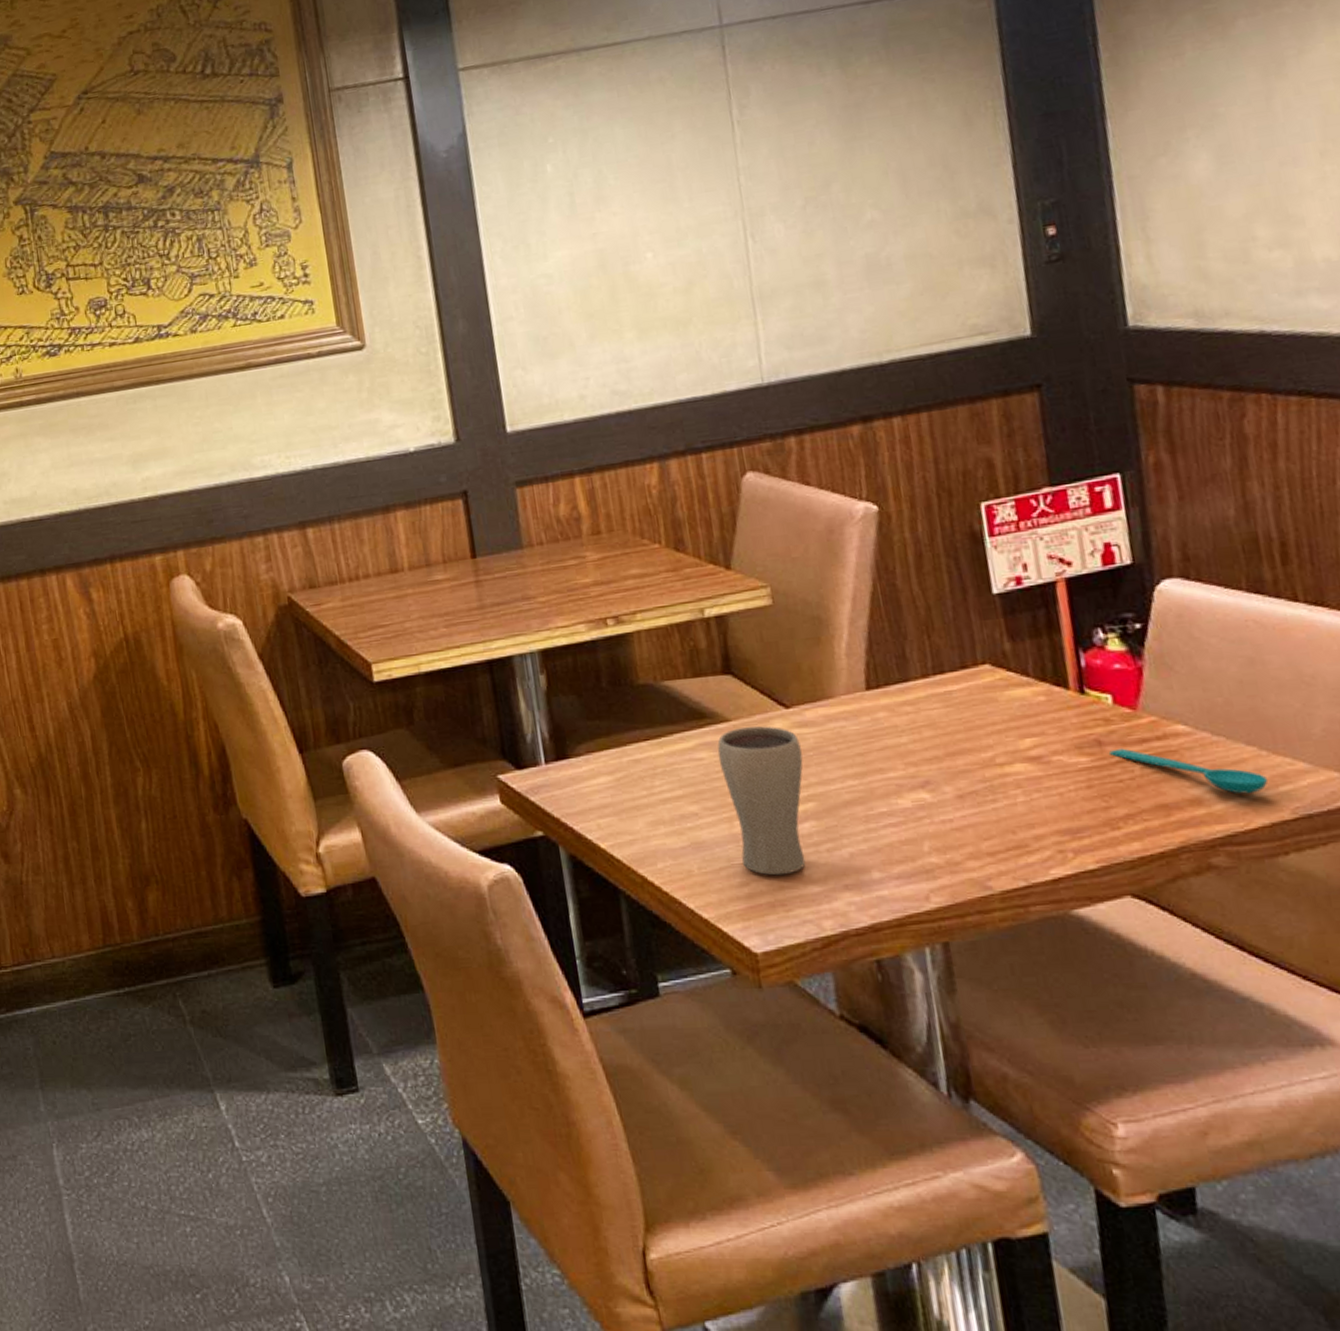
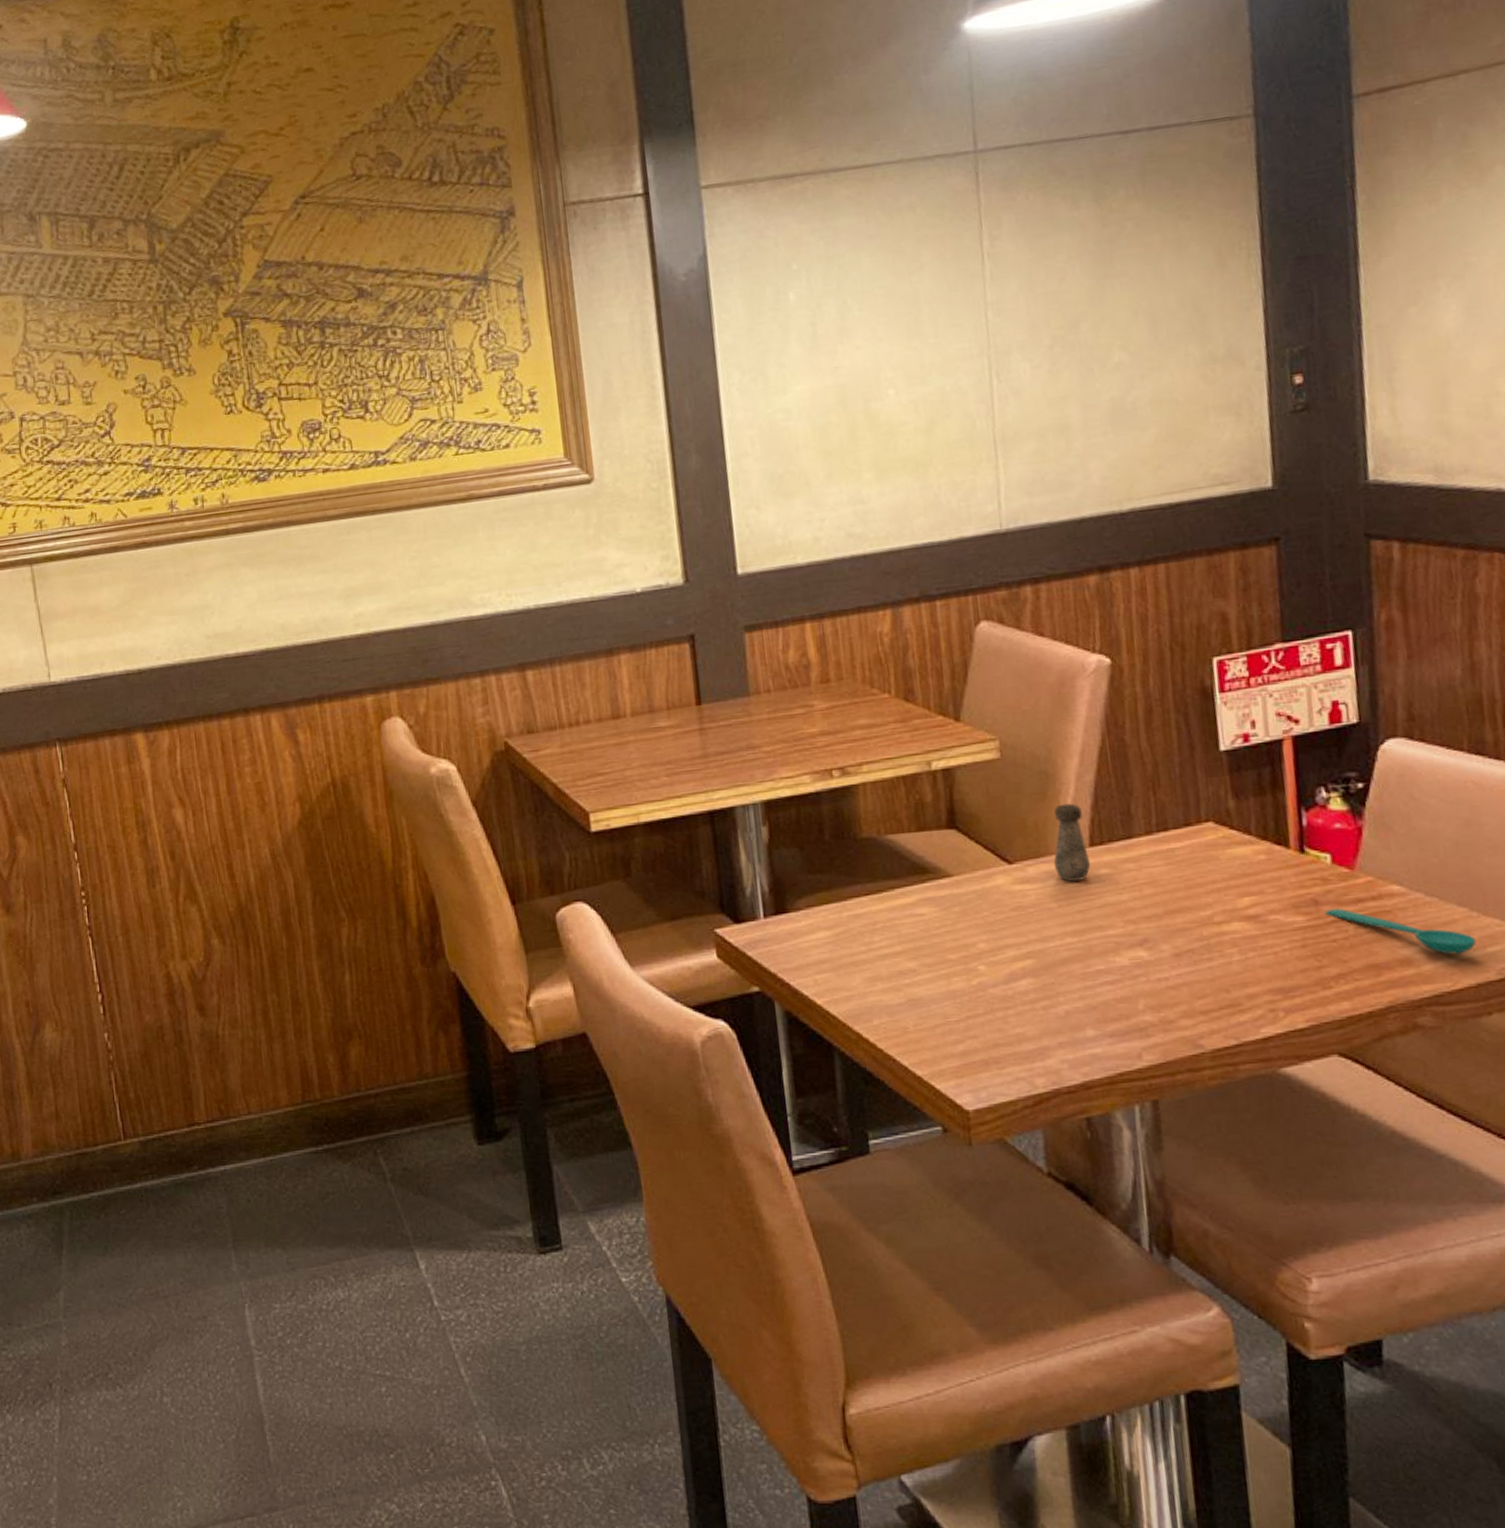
drinking glass: present [717,726,806,876] -> none [938,882,1024,1033]
salt shaker: none [829,648,869,725] -> present [1053,803,1091,882]

